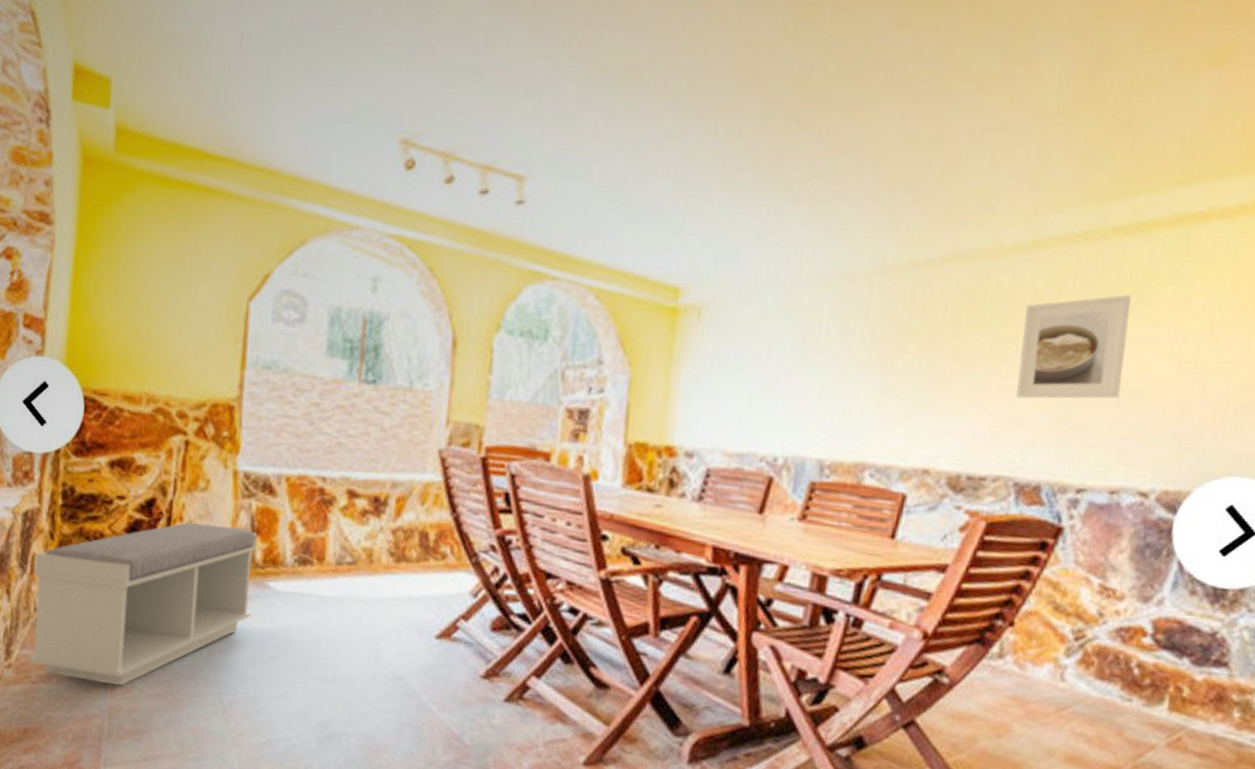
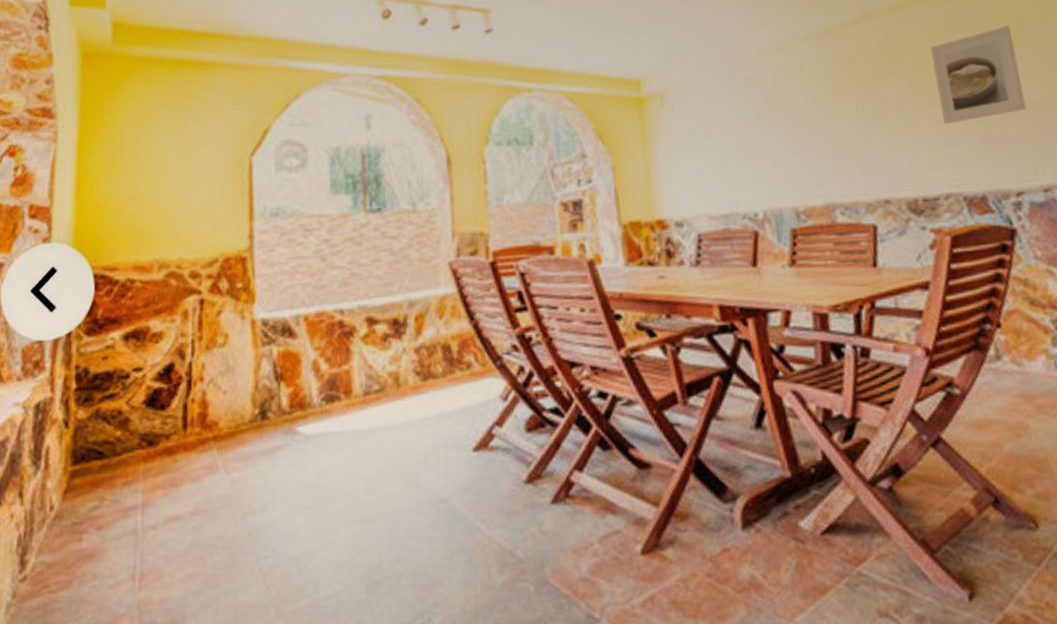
bench: present [29,522,257,686] -> none [47,377,283,578]

